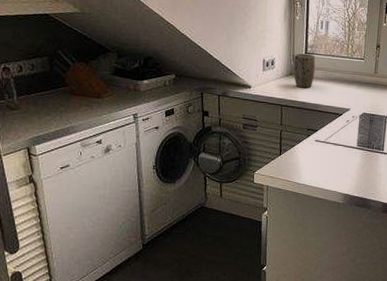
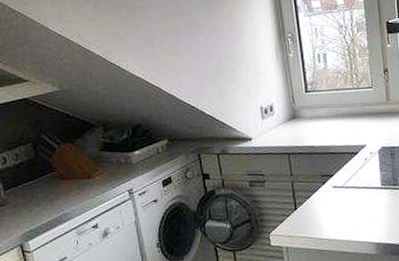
plant pot: present [293,53,316,88] -> none [294,92,320,131]

